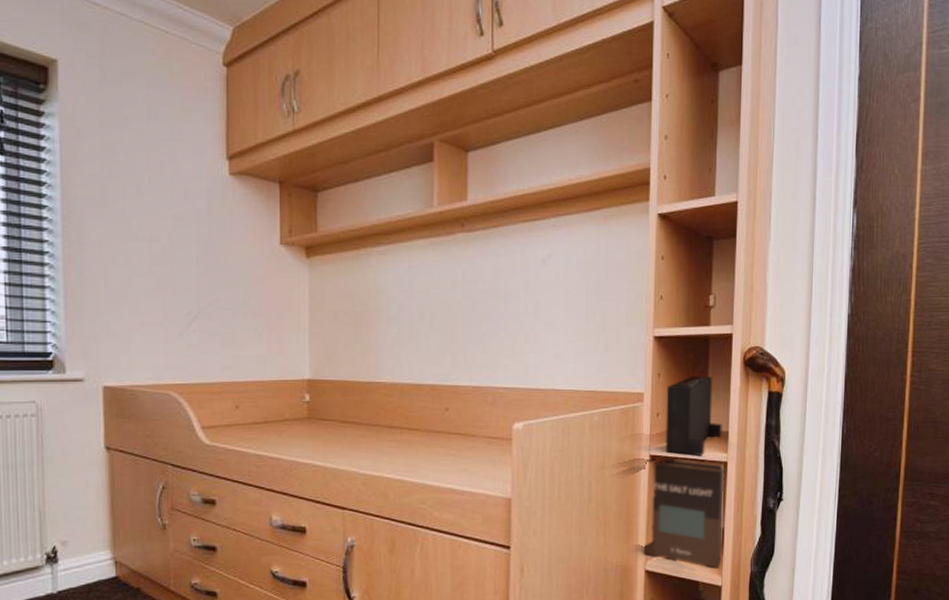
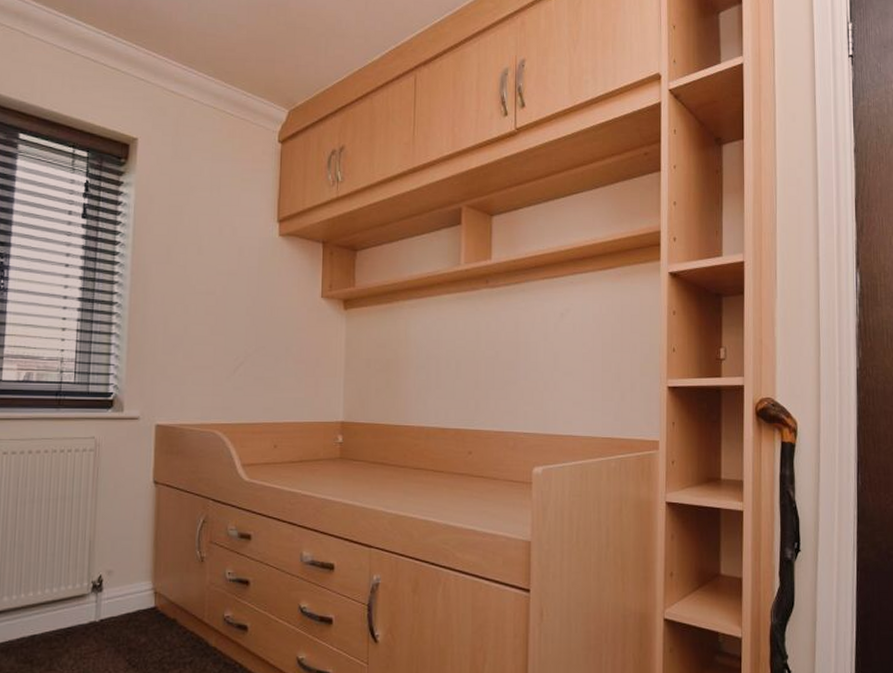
books: present [644,456,725,569] -> none [662,504,741,619]
alarm clock: present [665,376,722,456] -> none [681,425,737,504]

